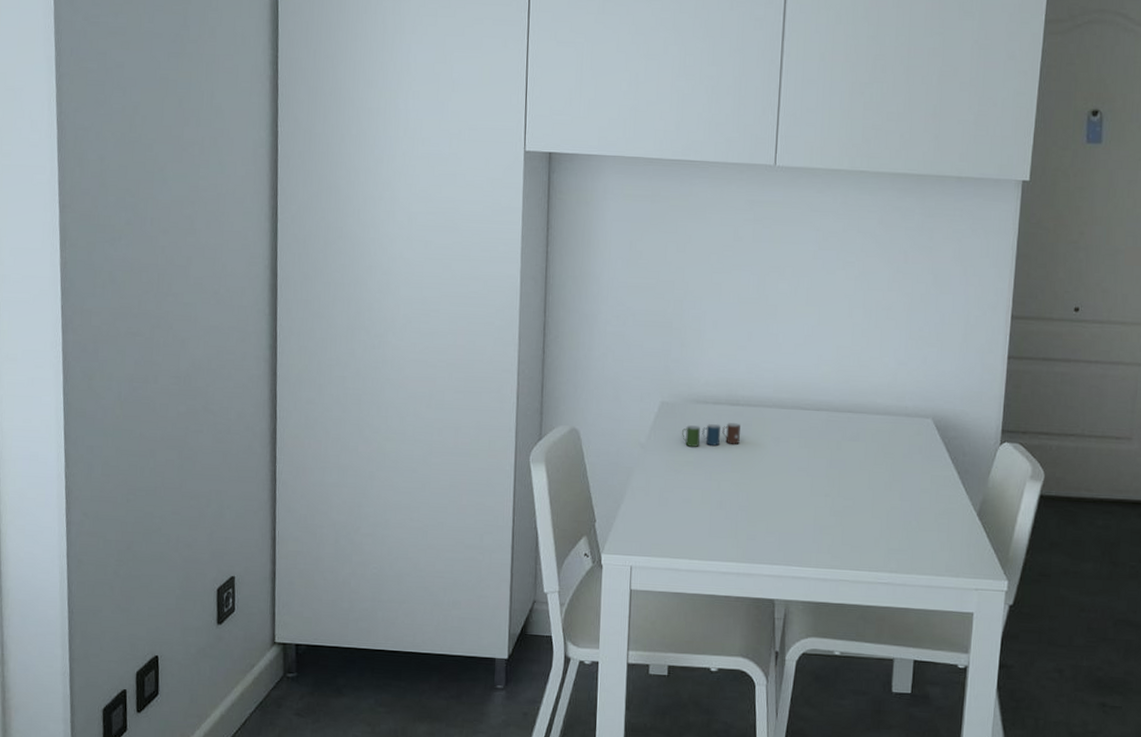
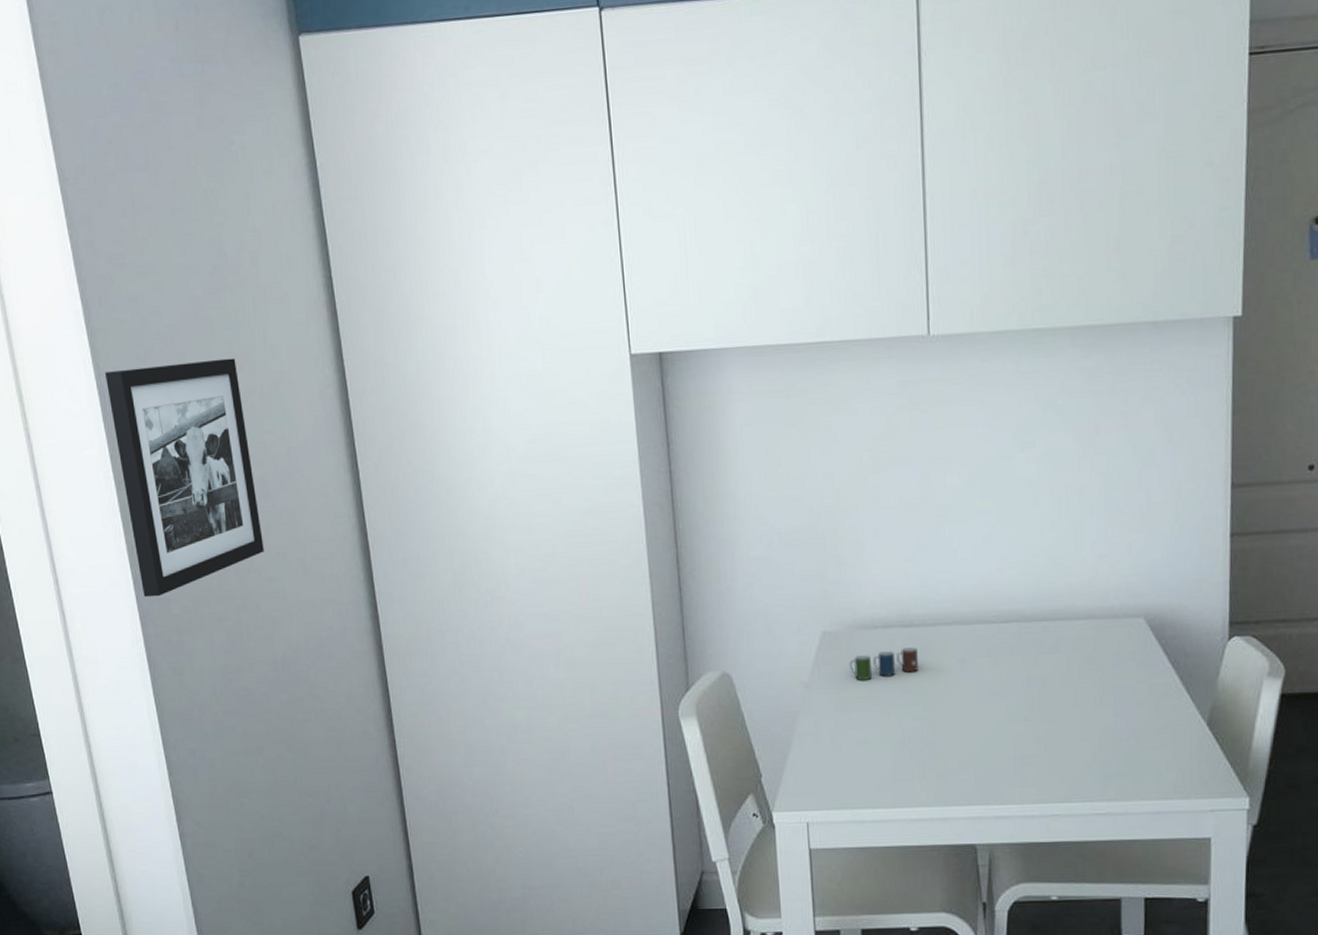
picture frame: none [65,110,184,308] -> present [105,358,264,598]

